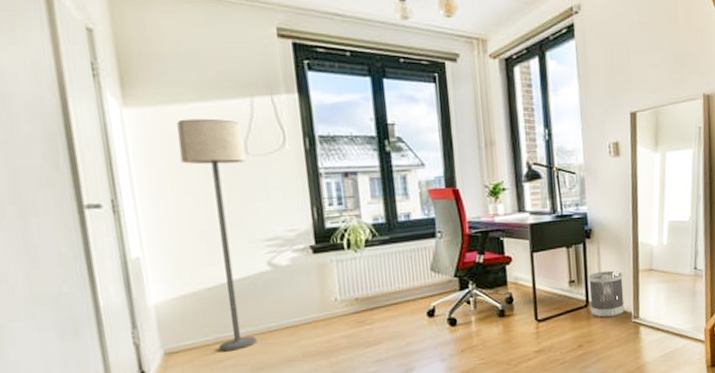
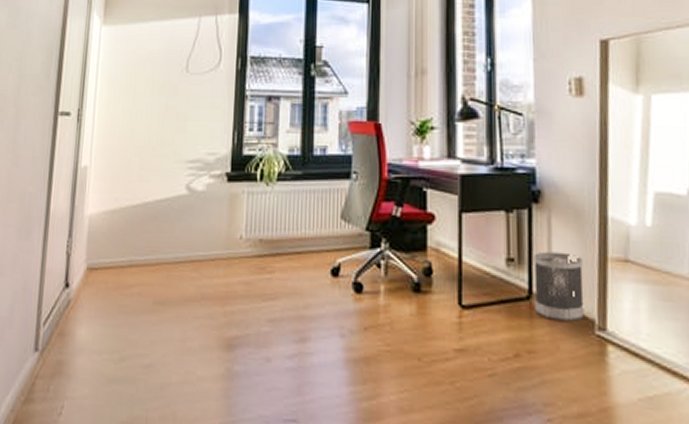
lamp: present [177,118,257,352] -> none [130,36,188,278]

